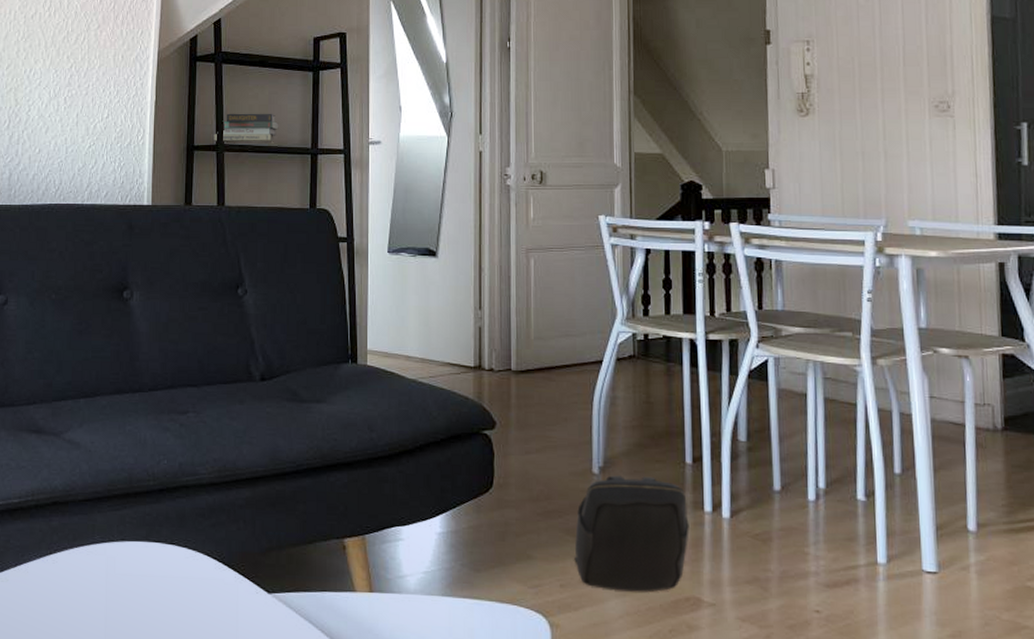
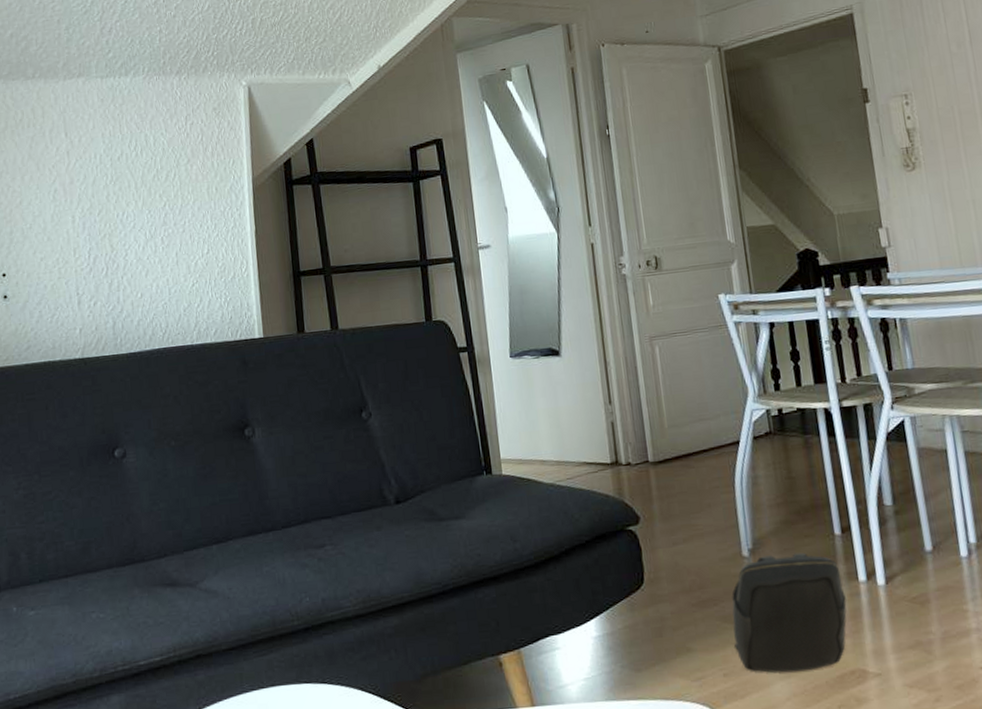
books: present [213,113,279,143] -> none [319,230,385,266]

